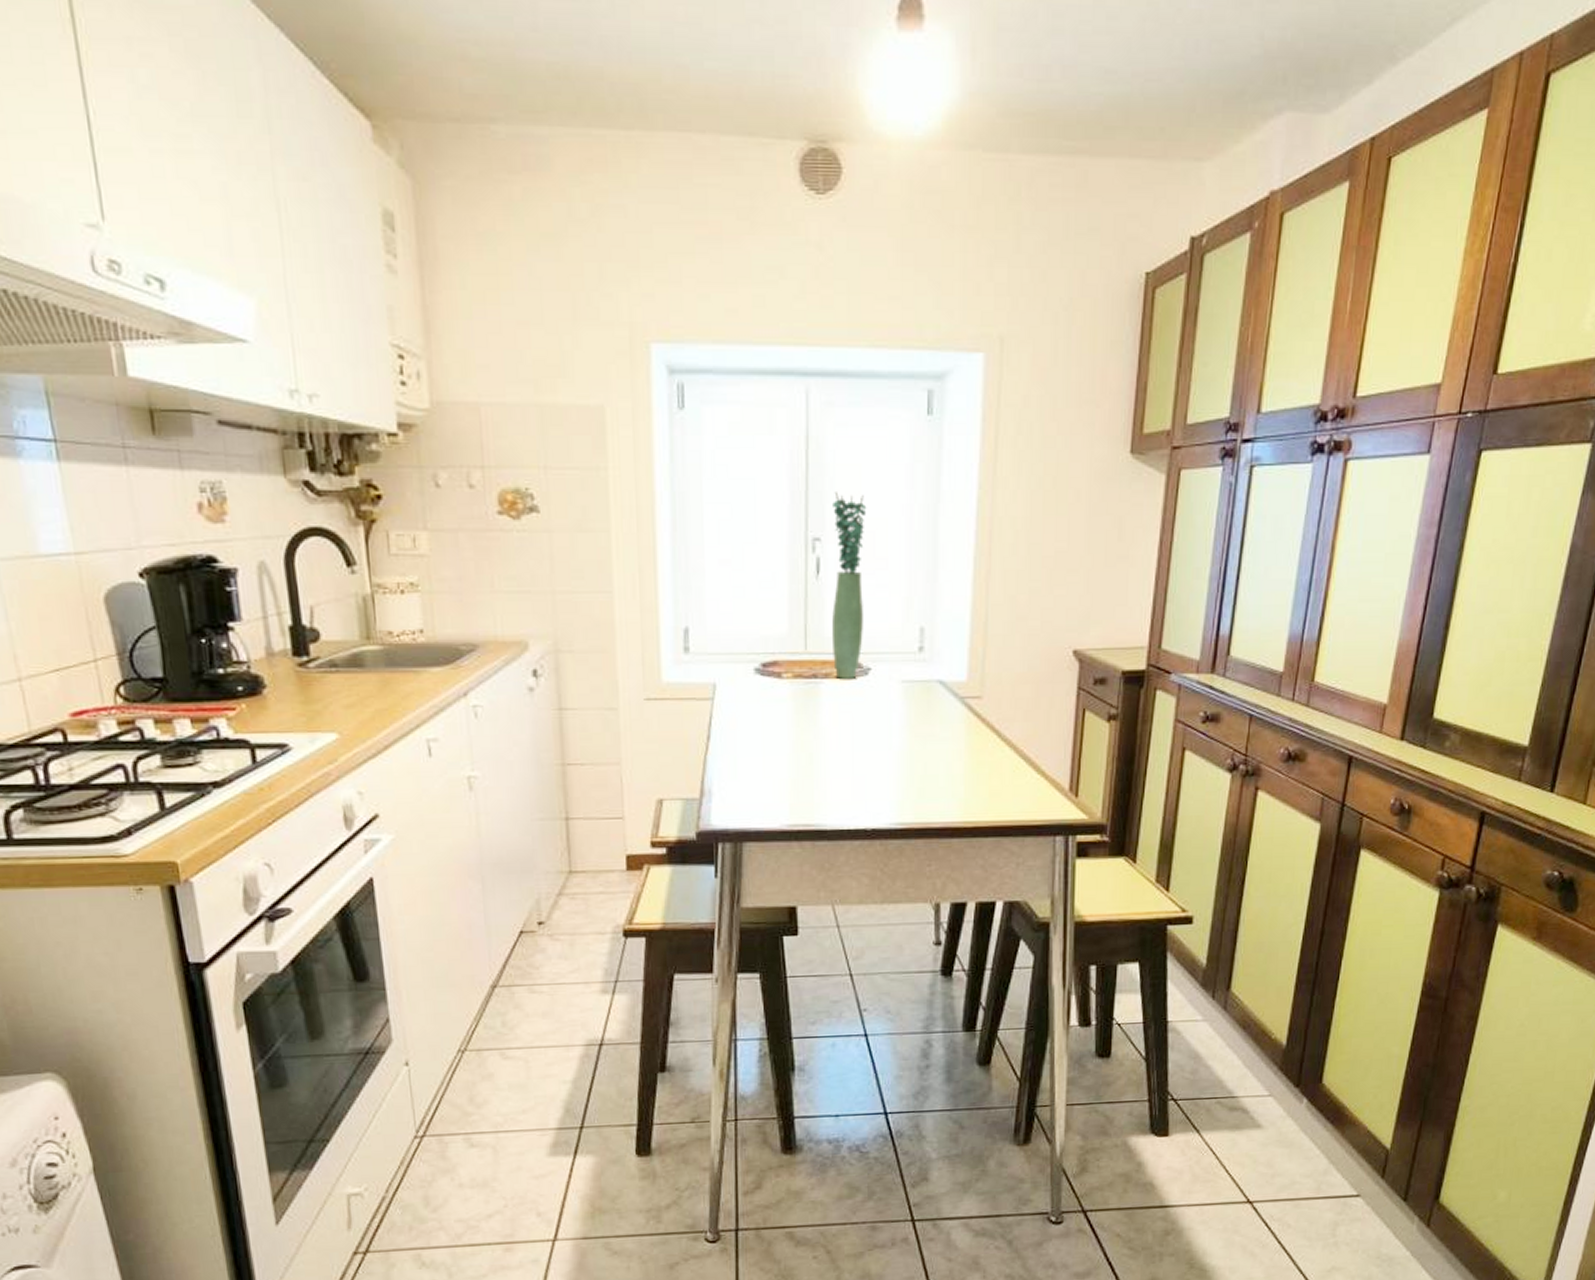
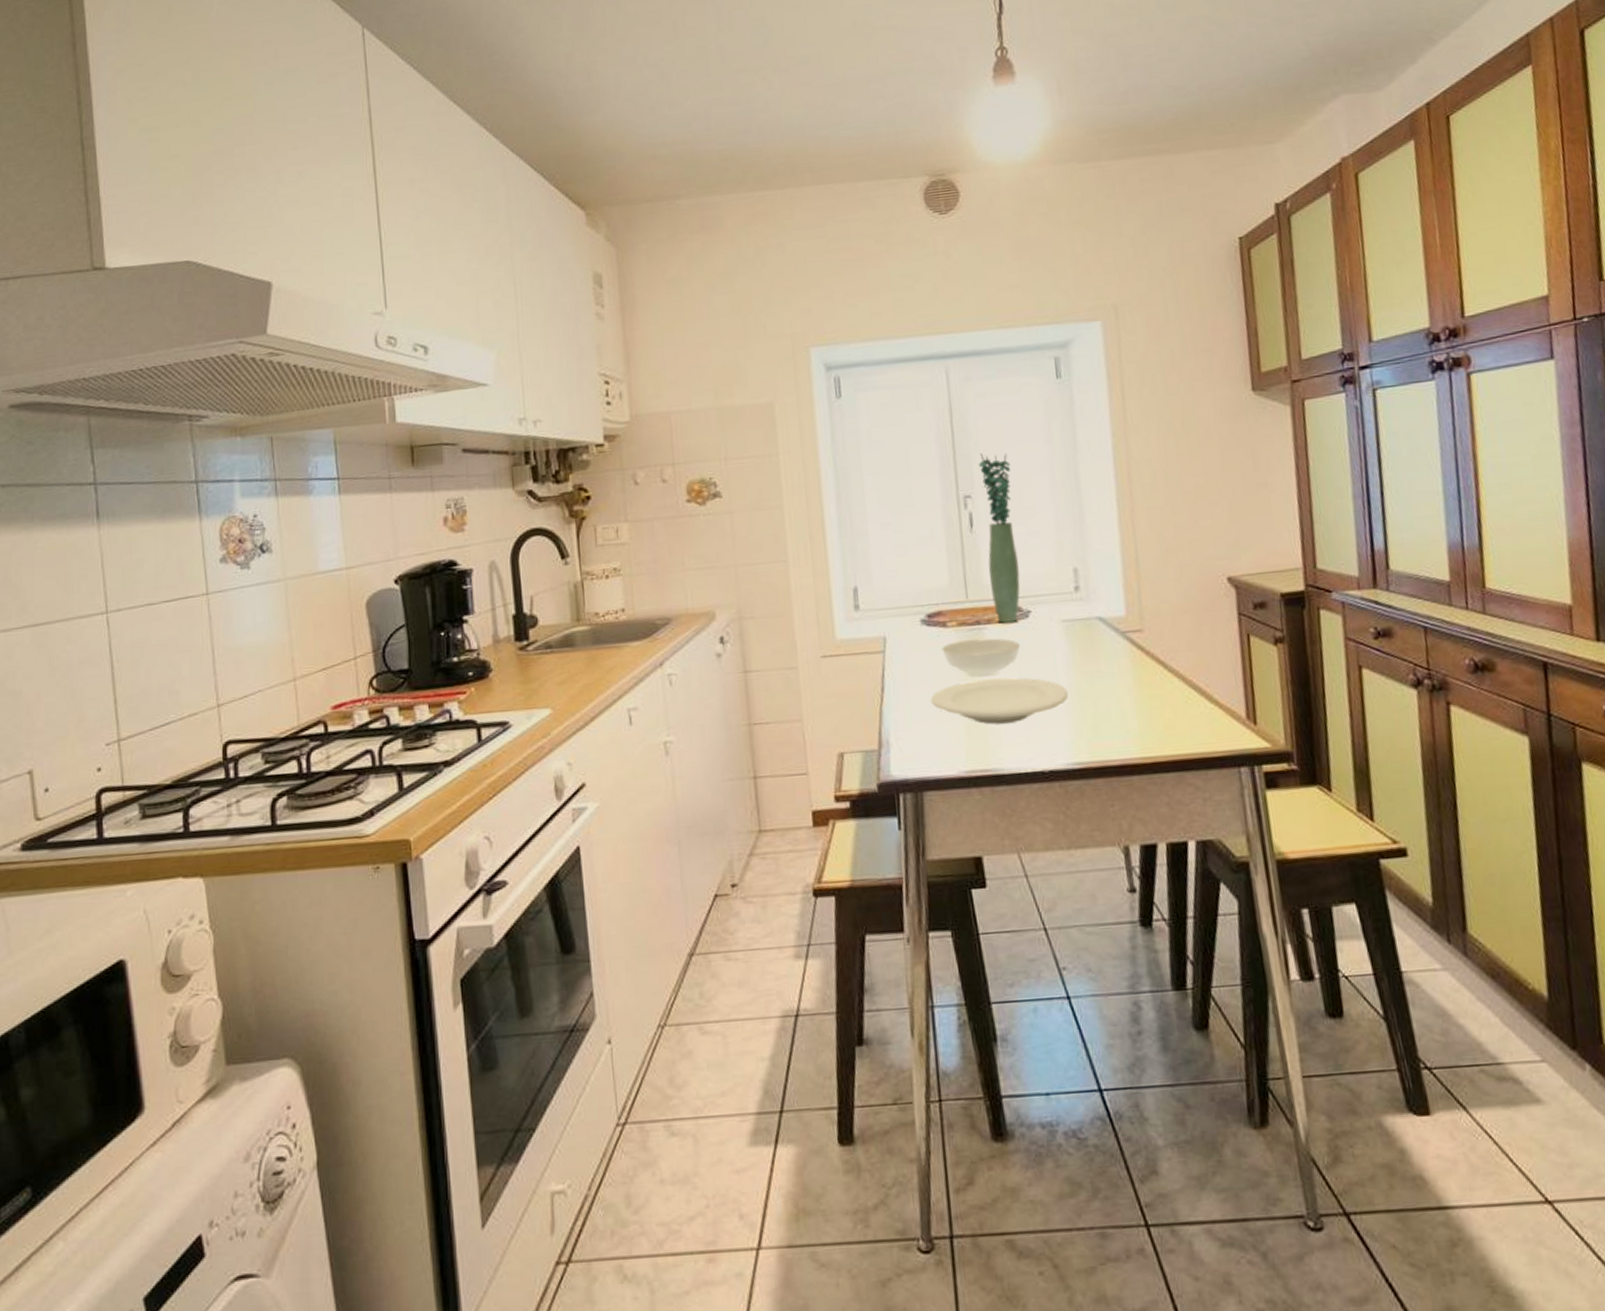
plate: none [757,734,900,781] -> present [930,677,1069,725]
bowl: none [774,693,857,732] -> present [941,638,1021,677]

